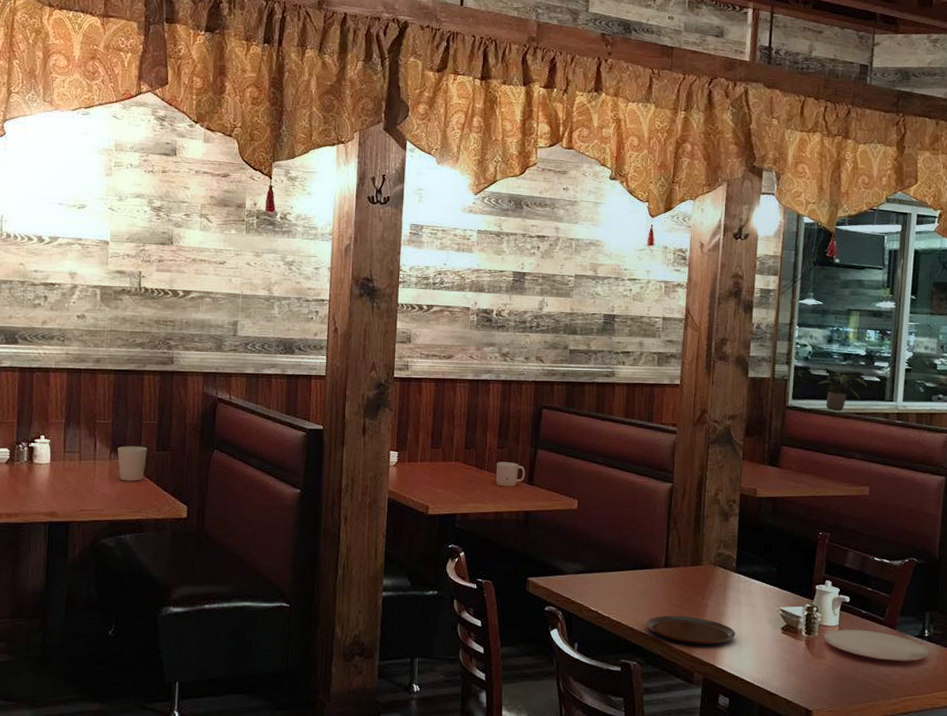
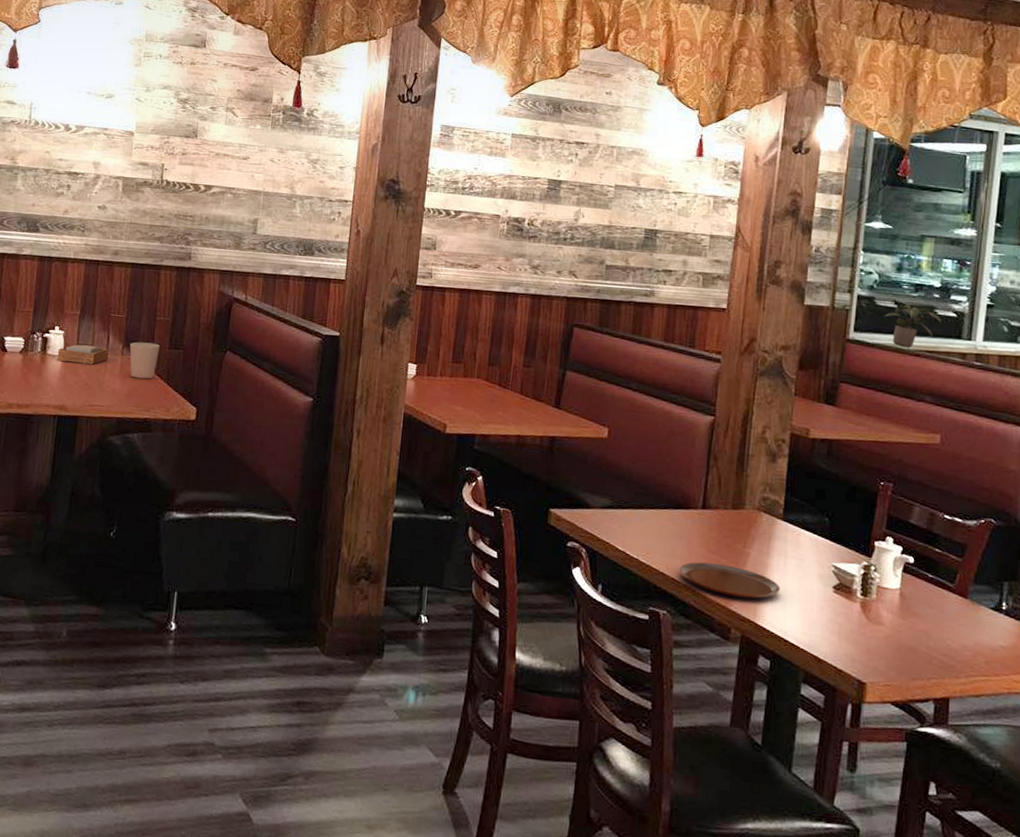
napkin holder: none [44,452,96,471] -> present [56,344,108,365]
mug: present [495,462,526,487] -> none [519,381,553,410]
plate: present [824,629,928,661] -> none [883,593,1005,637]

